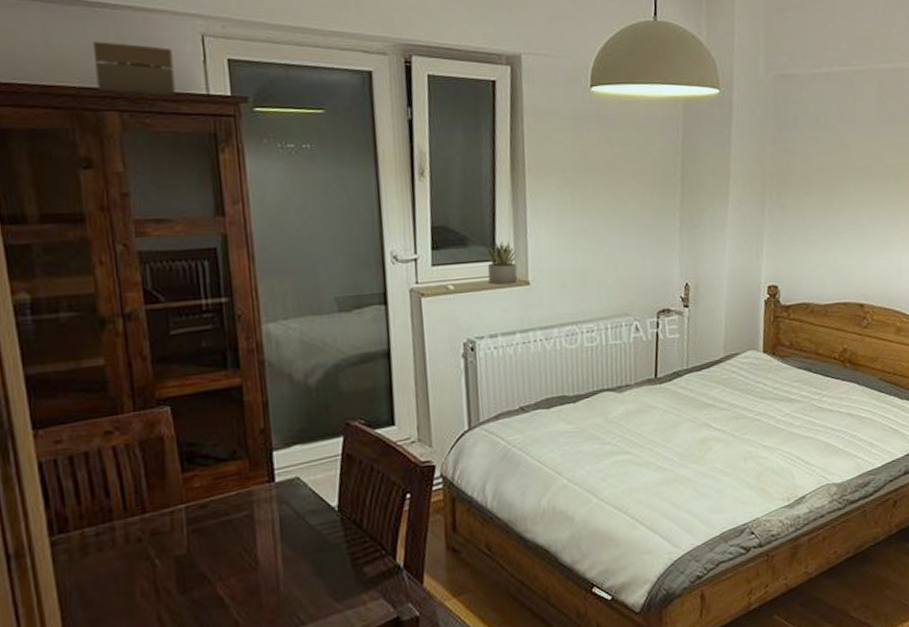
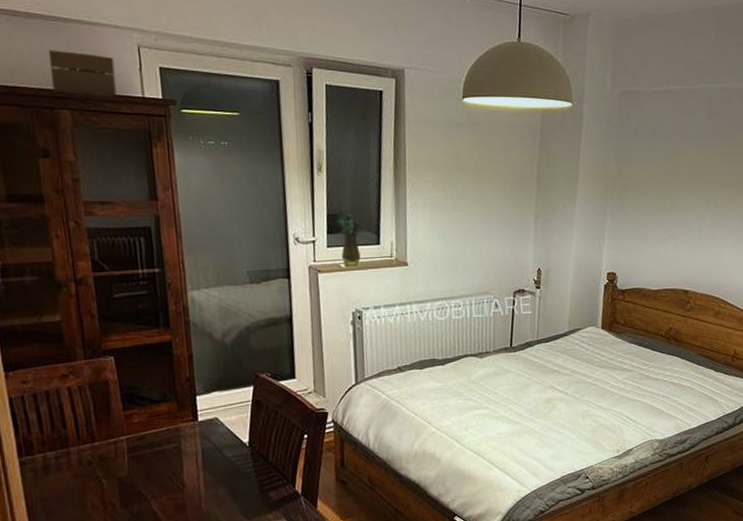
vase: none [442,222,473,289] -> present [336,210,361,267]
succulent plant: present [486,241,517,286] -> none [372,228,398,265]

